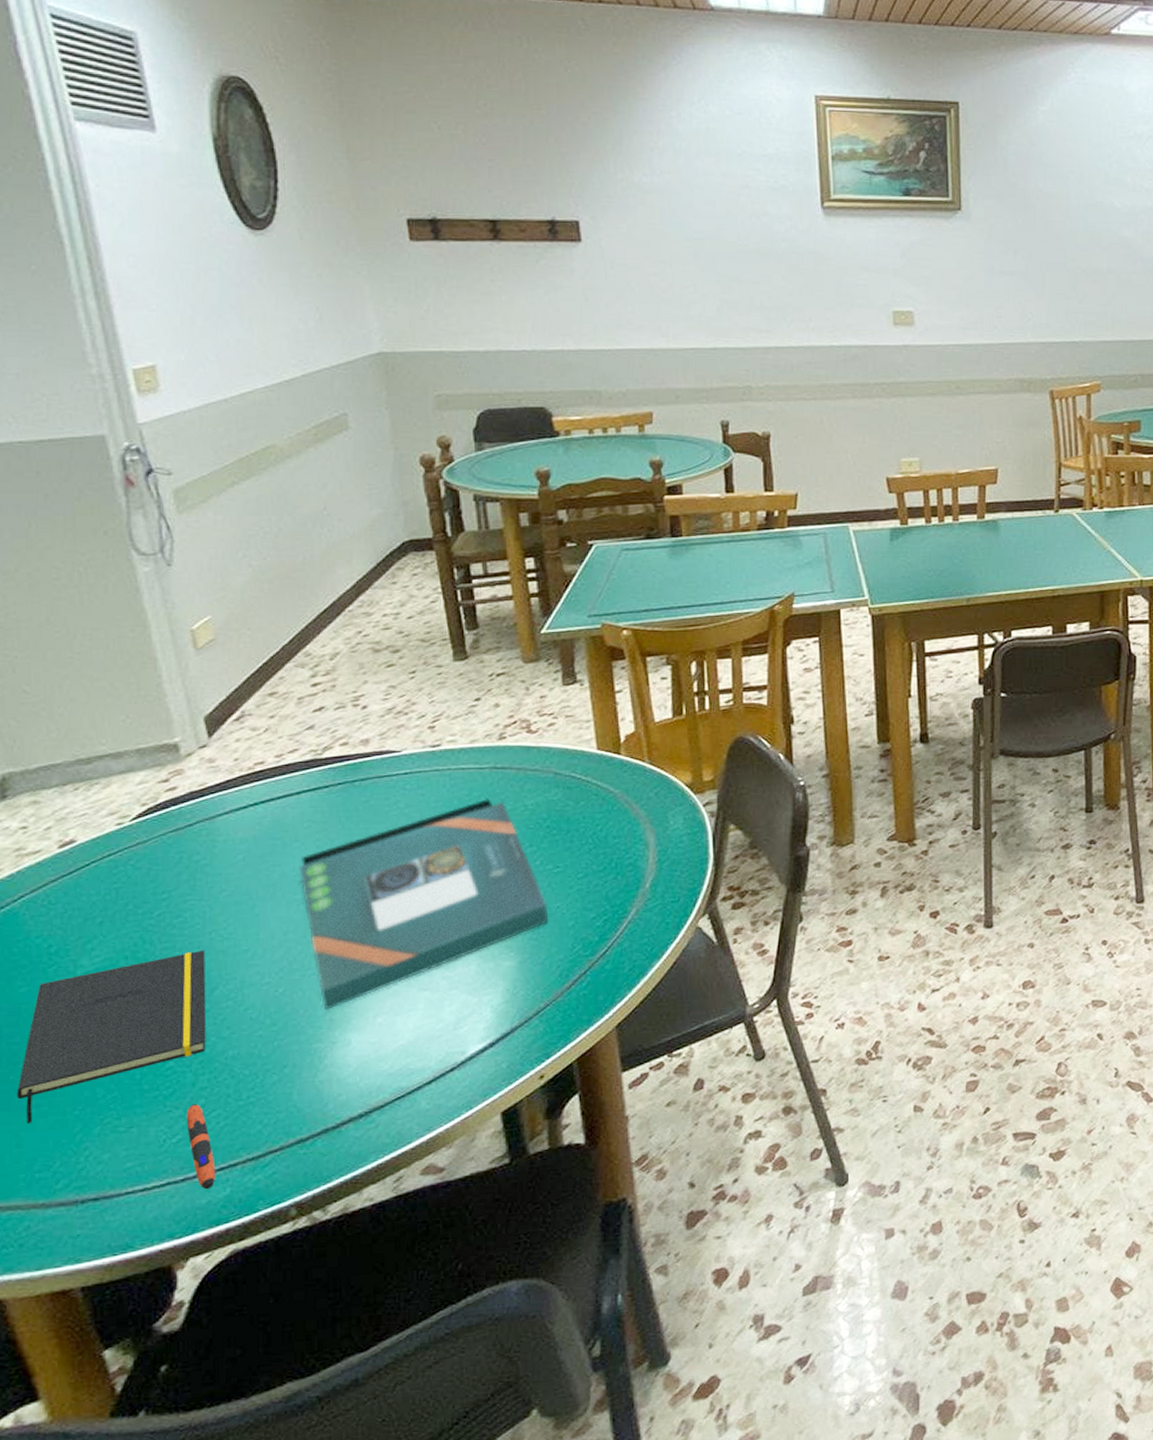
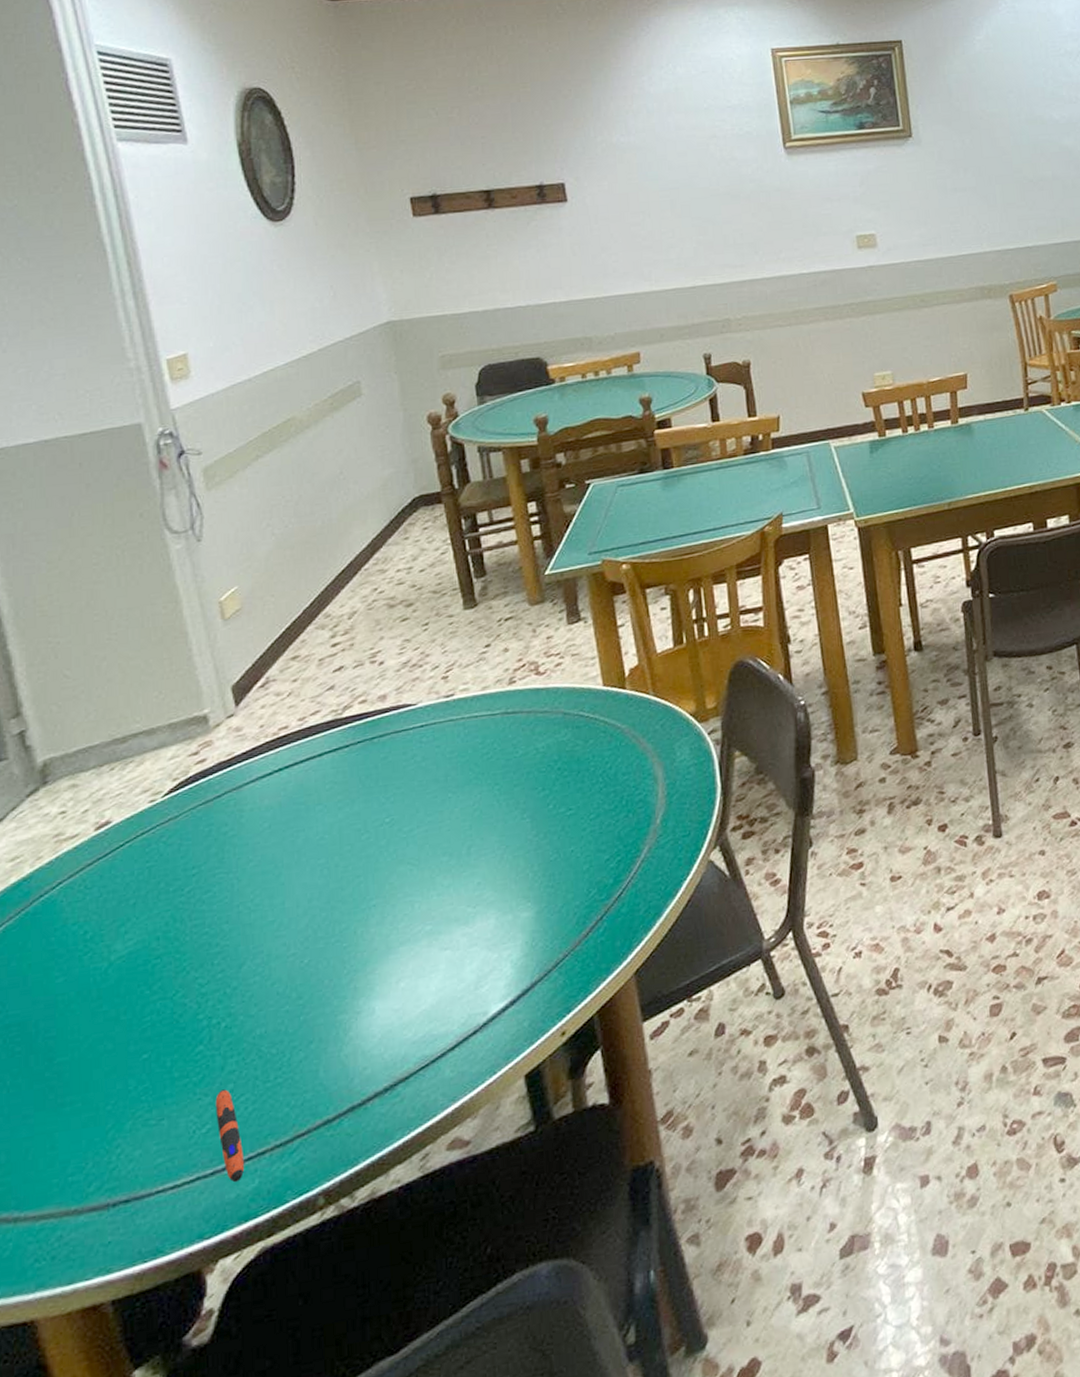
notepad: present [16,950,207,1123] -> none [51,924,235,1123]
board game: present [299,799,549,1010] -> none [322,745,564,978]

